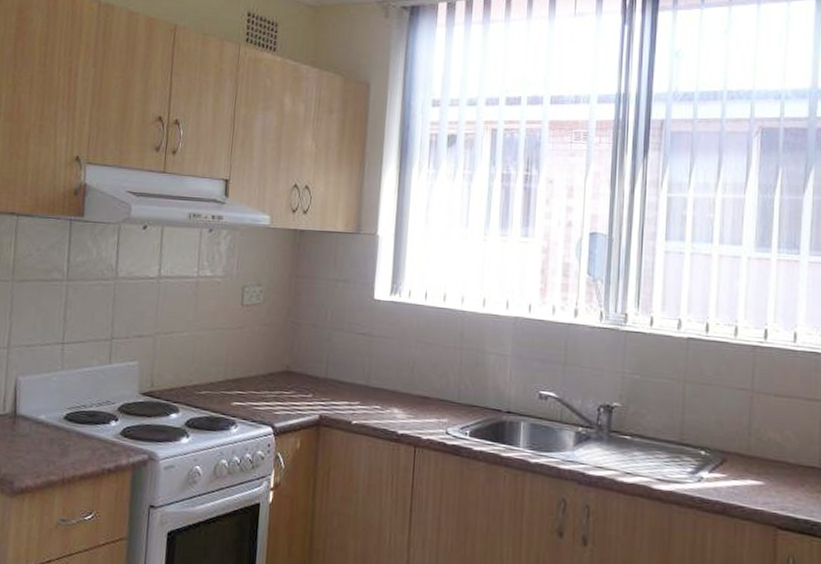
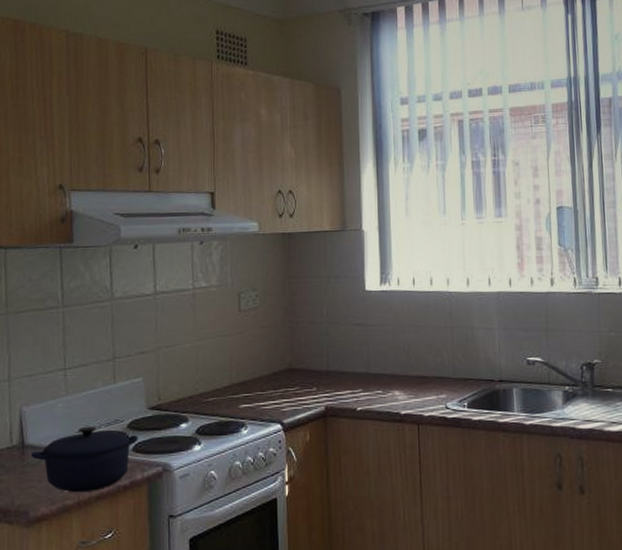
cooking pot: none [21,403,128,470] -> present [30,426,138,492]

